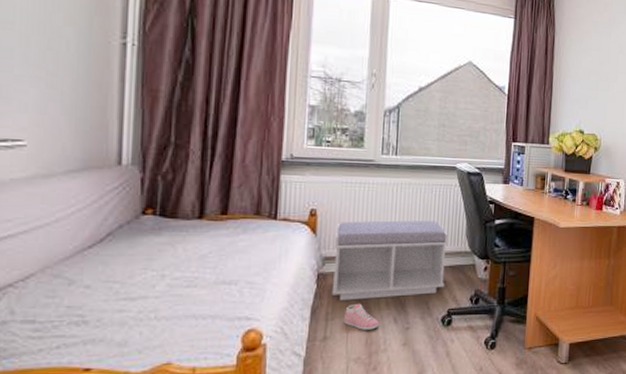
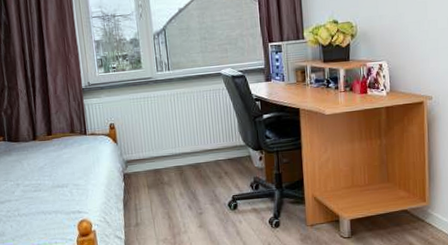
bench: present [331,220,448,301] -> none [131,122,227,194]
sneaker: present [343,303,380,330] -> none [149,195,178,217]

